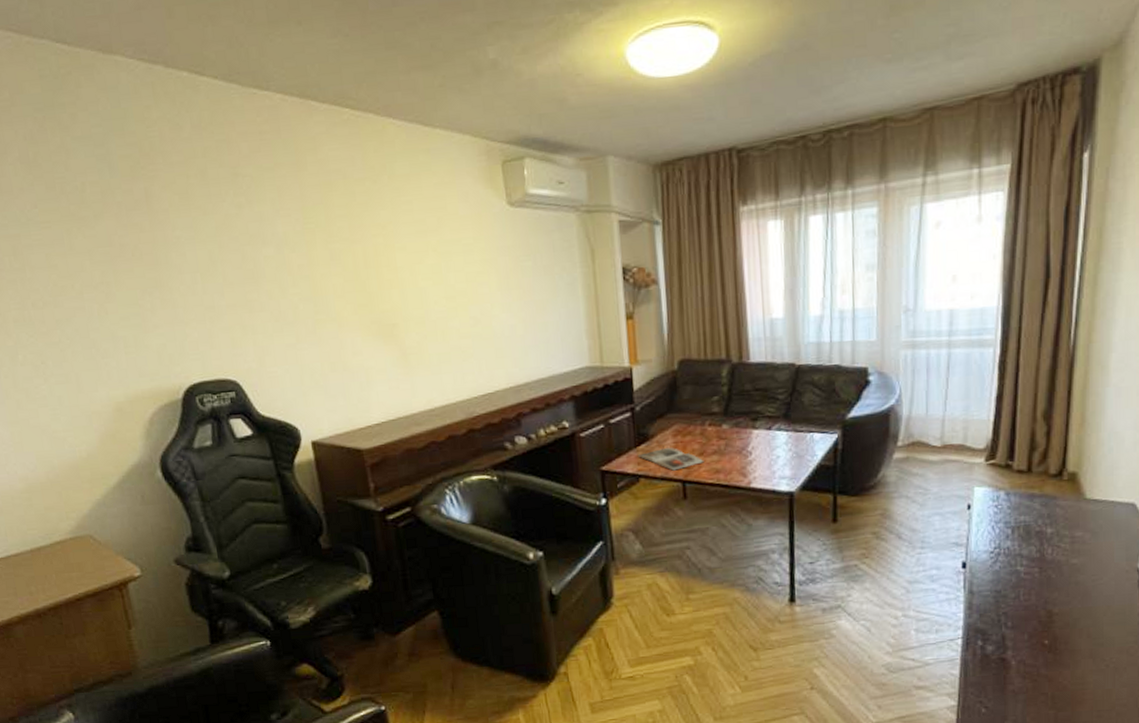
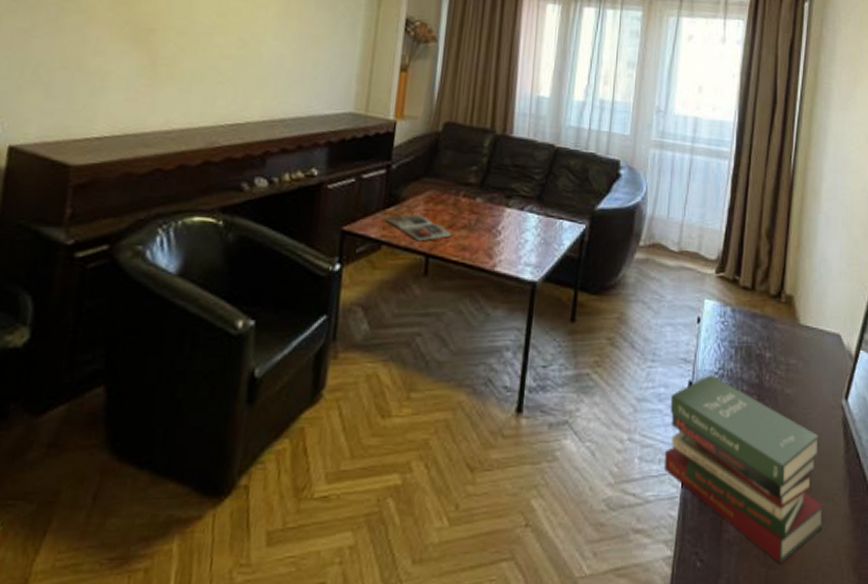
books: none [941,554,1118,707] -> present [663,374,824,564]

